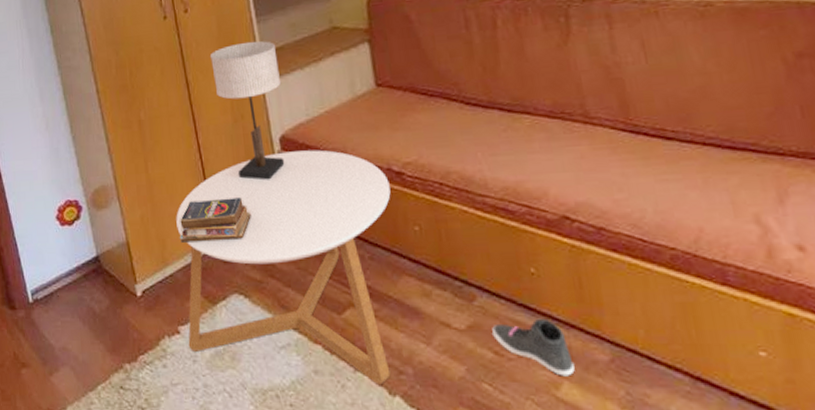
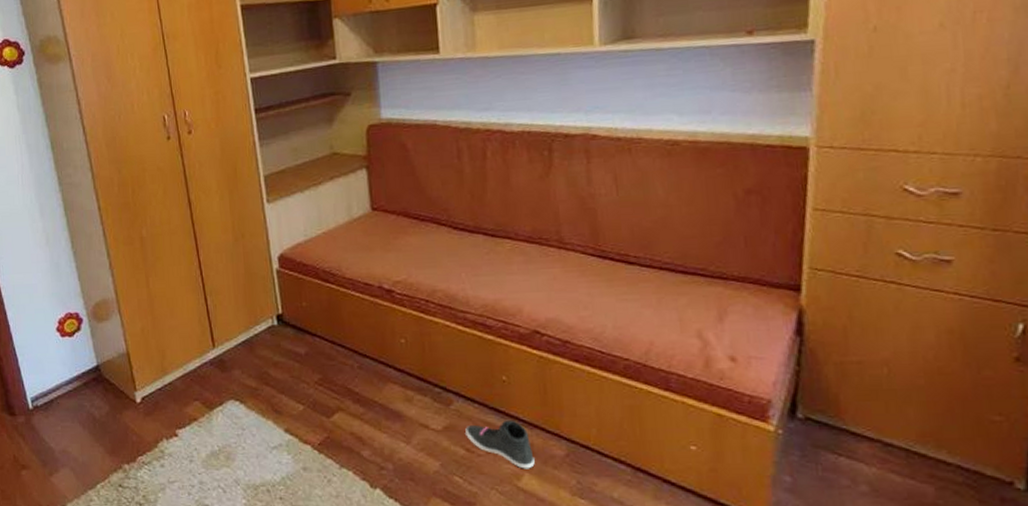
coffee table: present [176,150,391,385] -> none [176,268,381,479]
books: present [179,197,251,244] -> none [178,312,249,354]
table lamp: present [209,41,285,180] -> none [212,164,282,296]

